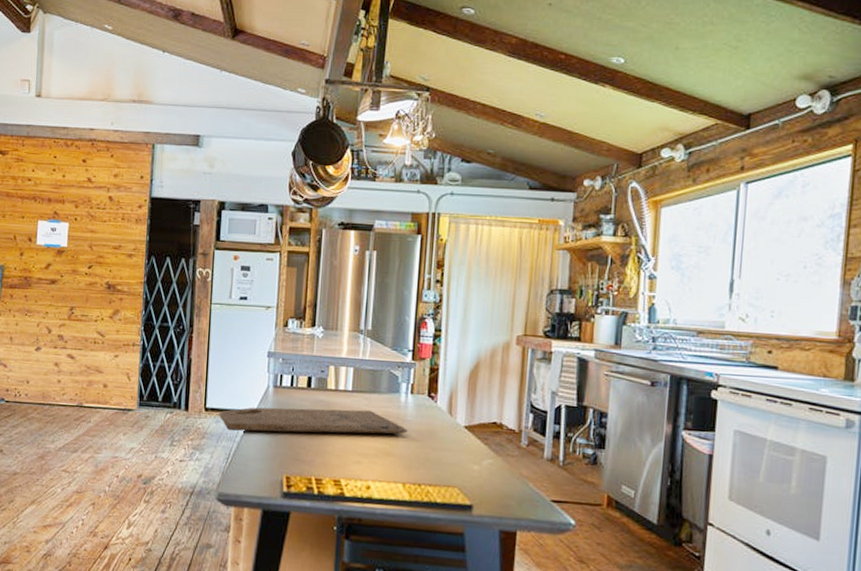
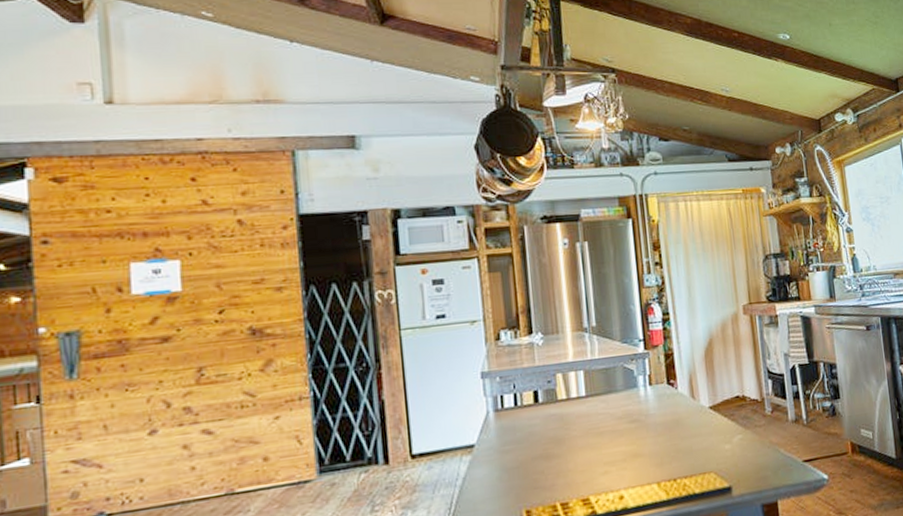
cutting board: present [218,407,409,435] -> none [430,412,654,476]

